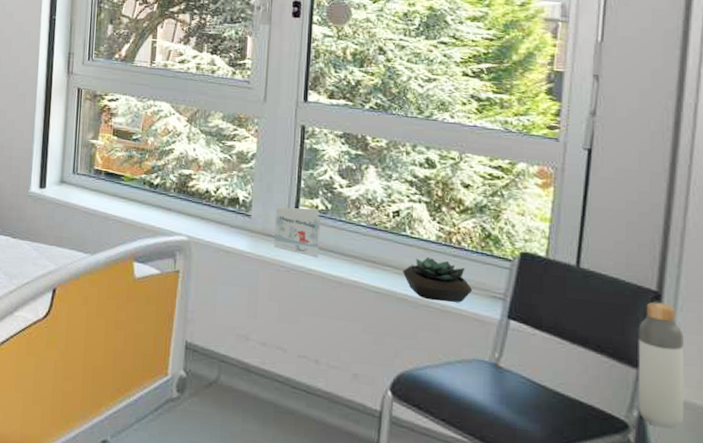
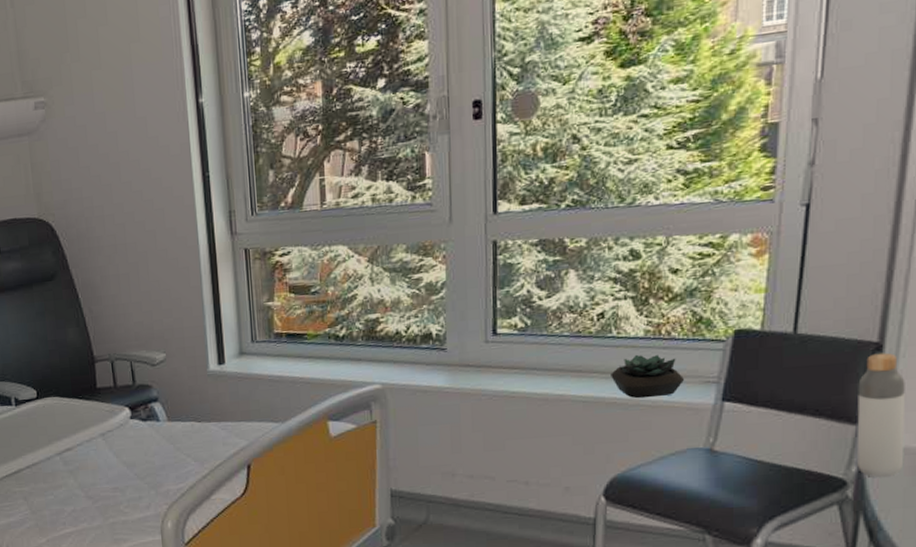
greeting card: present [273,207,321,259] -> none [472,328,521,380]

